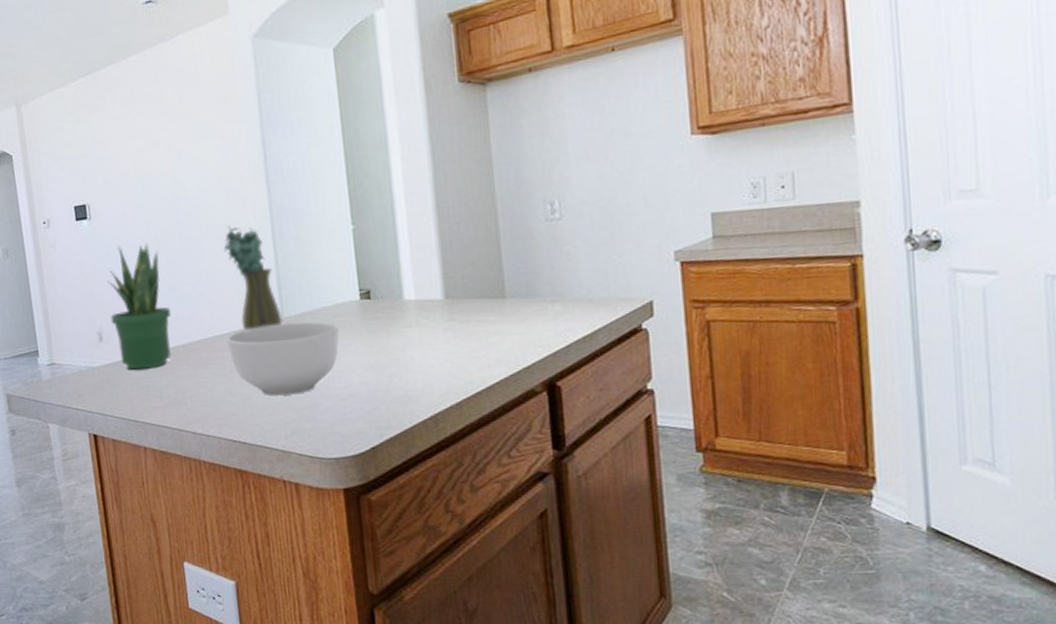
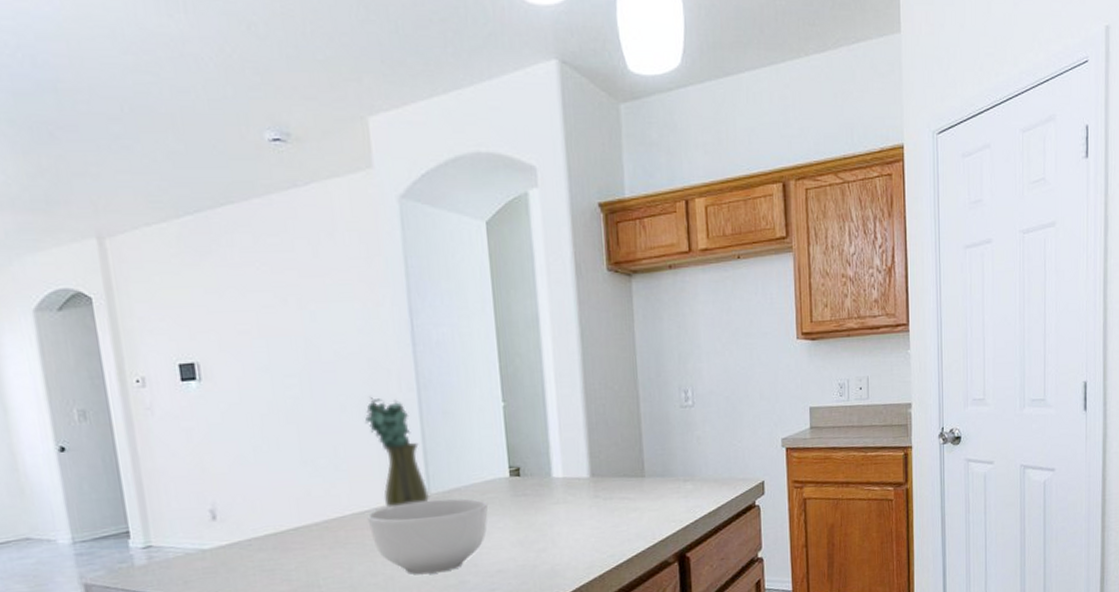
planter: present [107,243,172,371] -> none [222,411,303,552]

